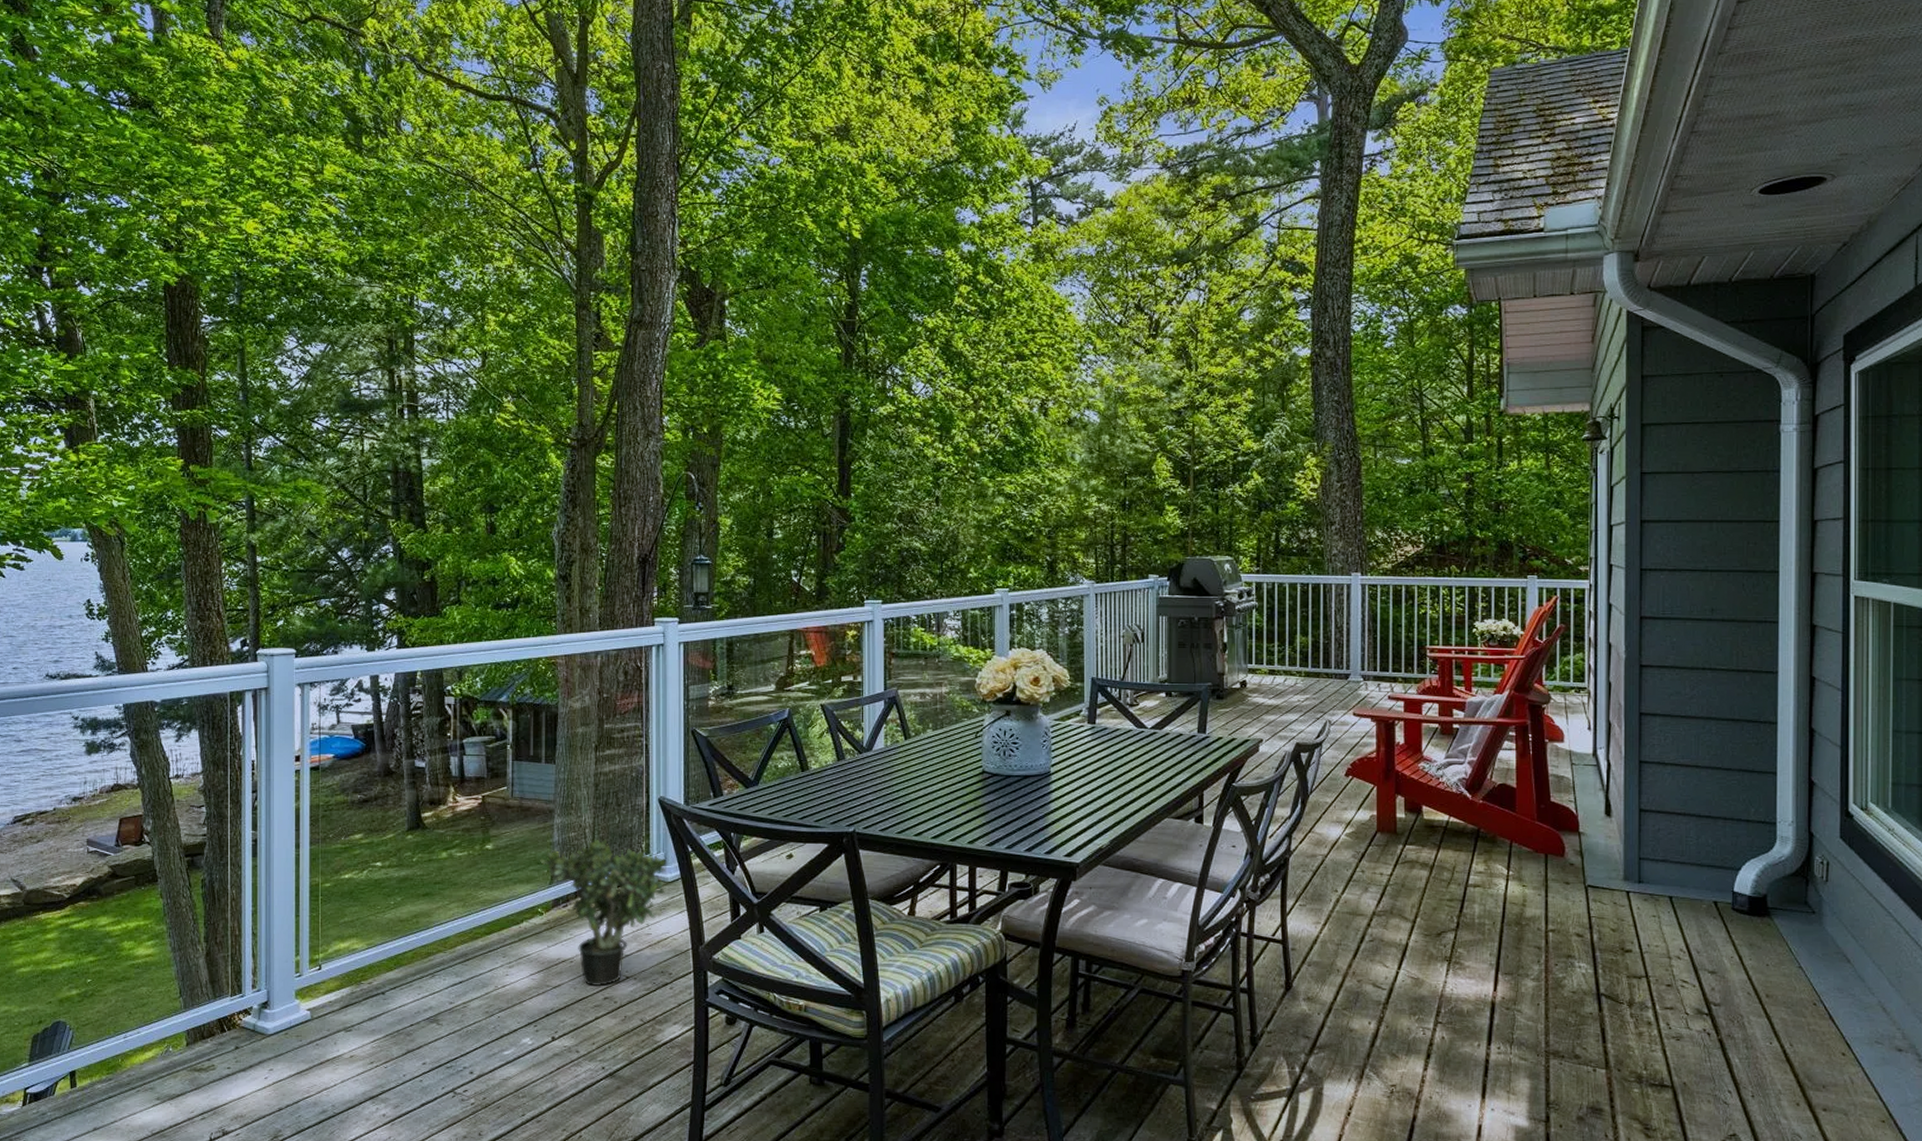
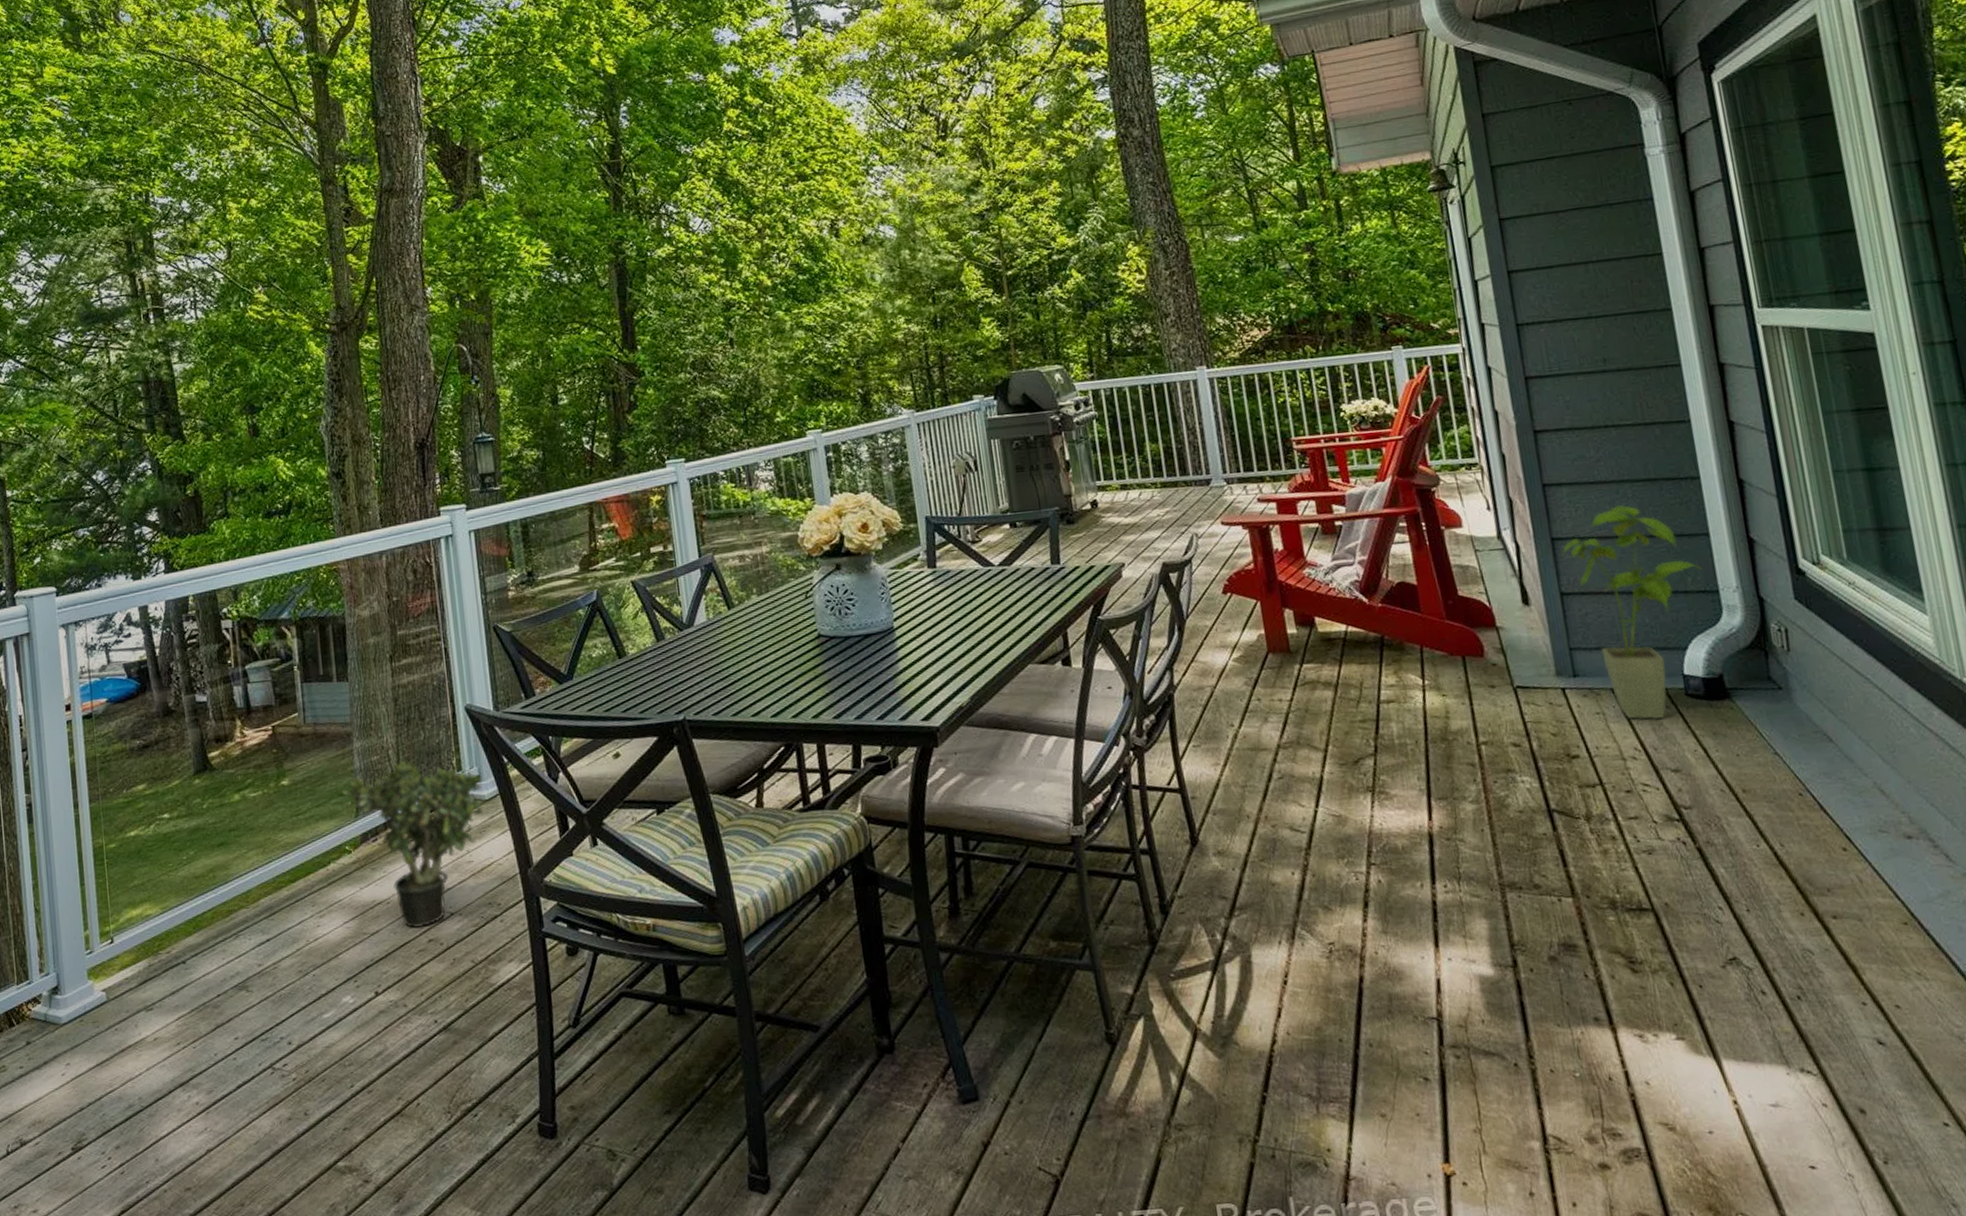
house plant: none [1646,738,1765,928] -> present [1561,504,1702,720]

